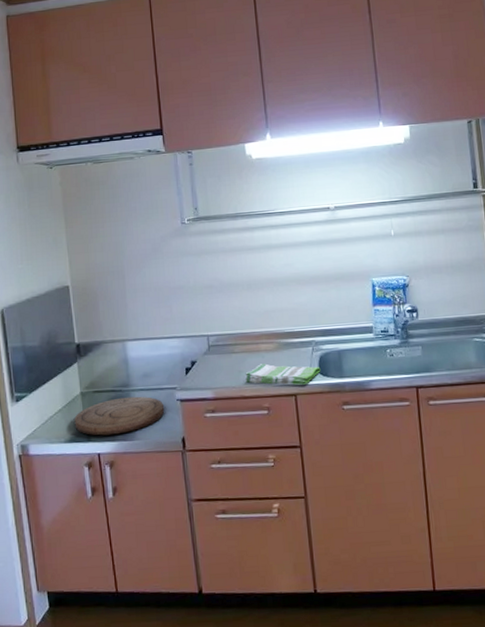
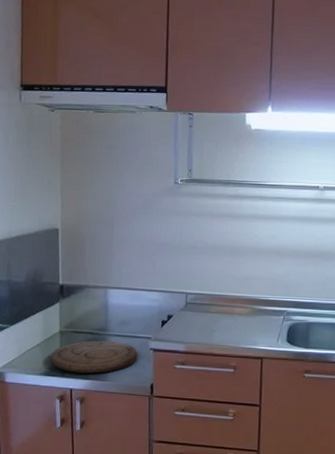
dish towel: present [245,363,321,385] -> none [217,326,289,350]

